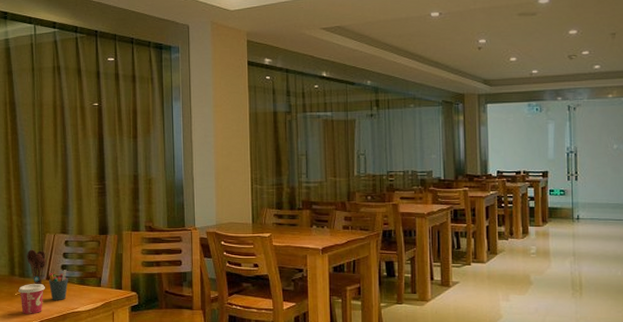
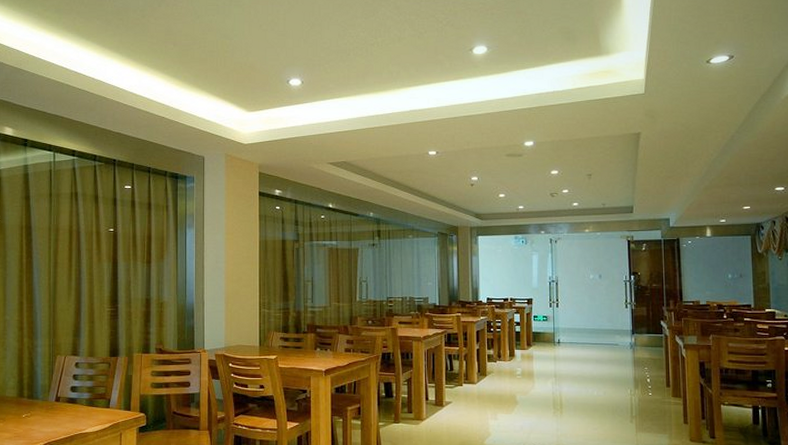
cup: present [18,283,46,314] -> none [26,405,54,436]
utensil holder: present [27,249,46,285] -> none [36,371,56,407]
pen holder: present [49,270,68,301] -> none [58,391,77,423]

